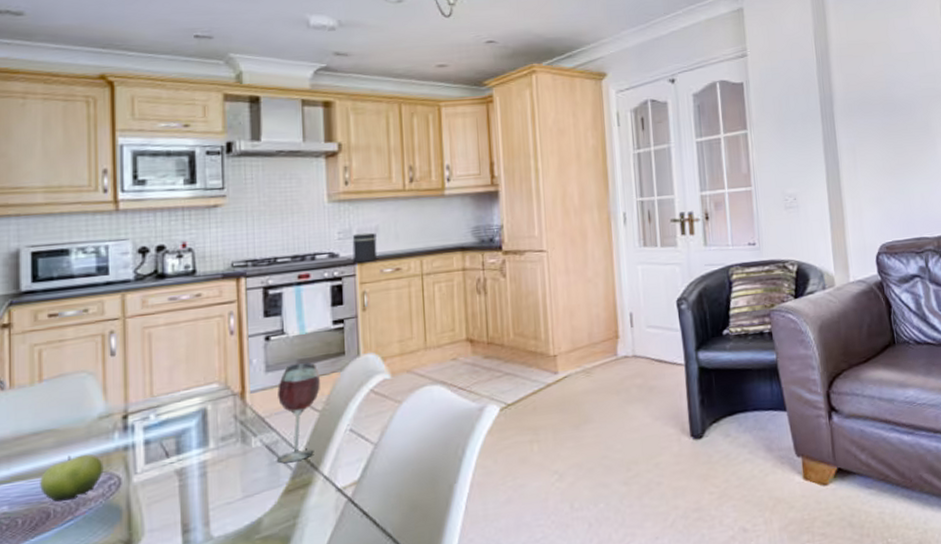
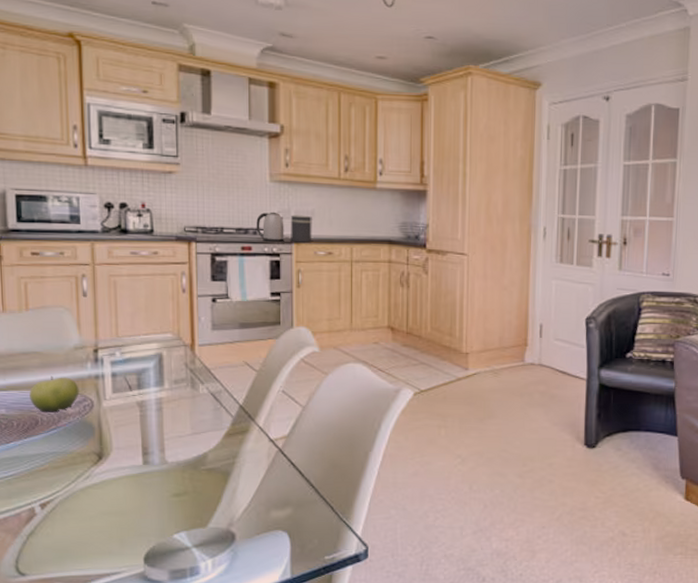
wineglass: present [277,362,321,463] -> none [221,327,259,410]
kettle: none [314,233,346,266] -> present [256,211,284,242]

